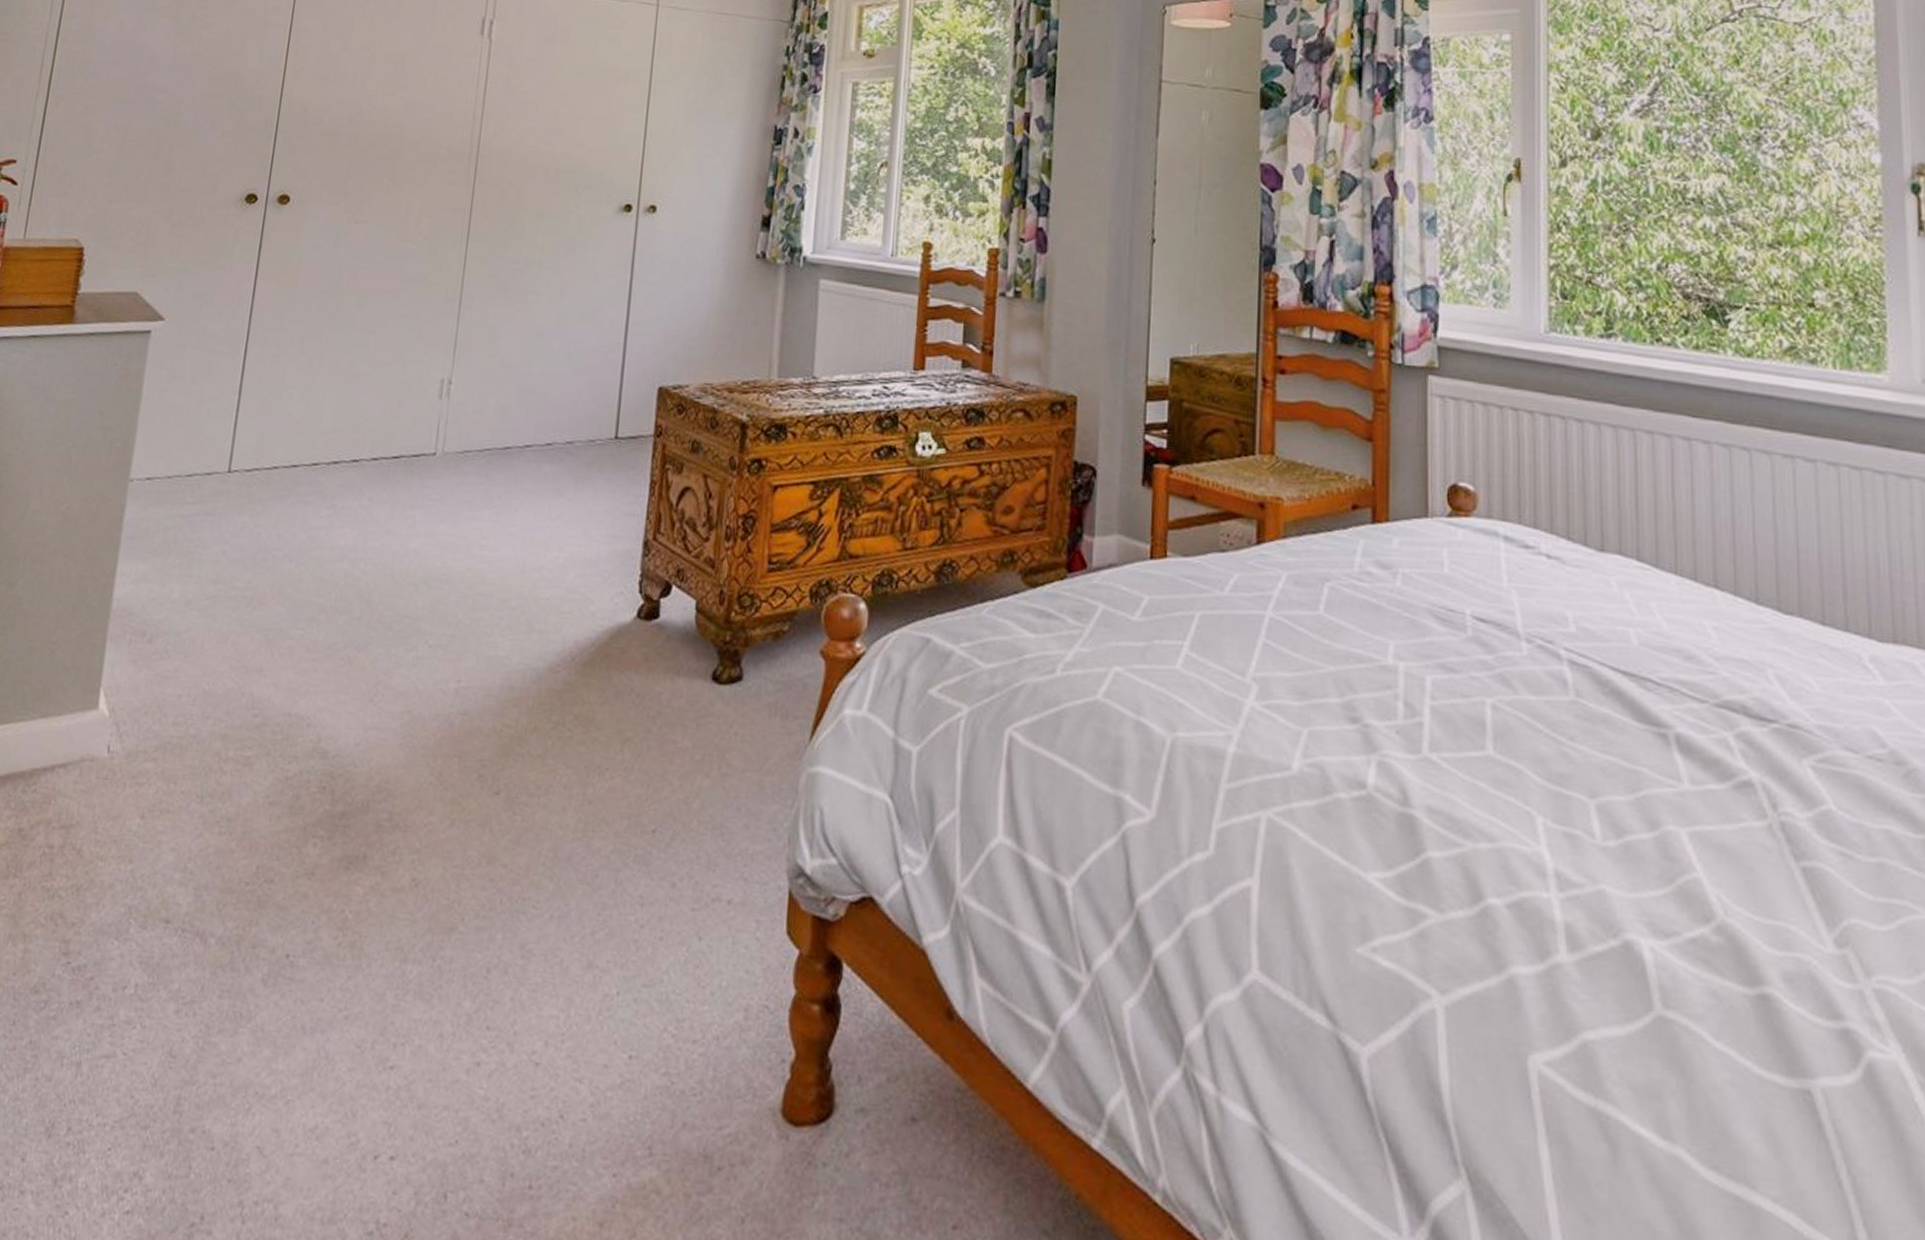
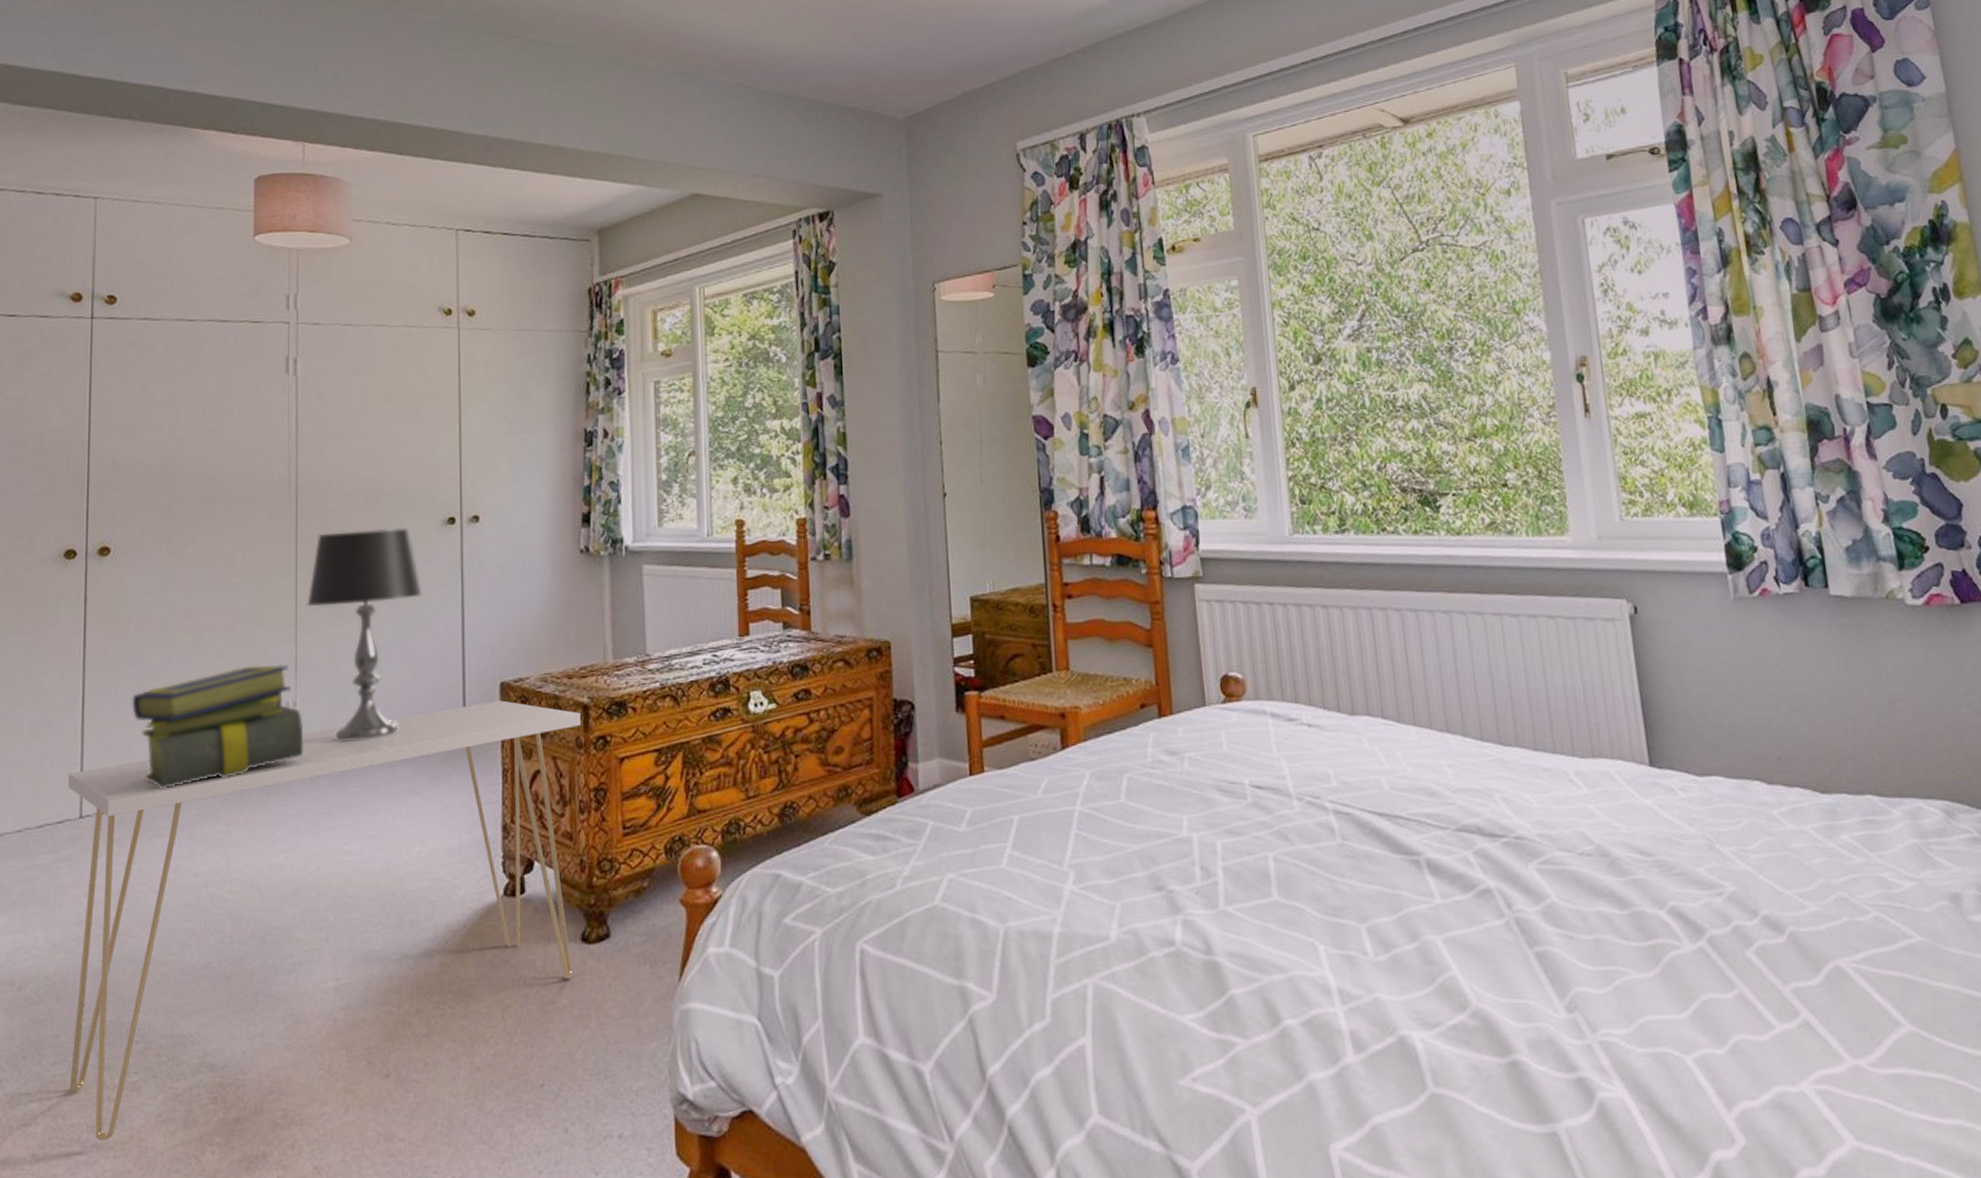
console table: none [184,406,738,815] -> present [67,700,581,1141]
stack of books: none [291,336,456,453] -> present [132,664,304,788]
table lamp: none [472,206,590,431] -> present [306,528,422,742]

